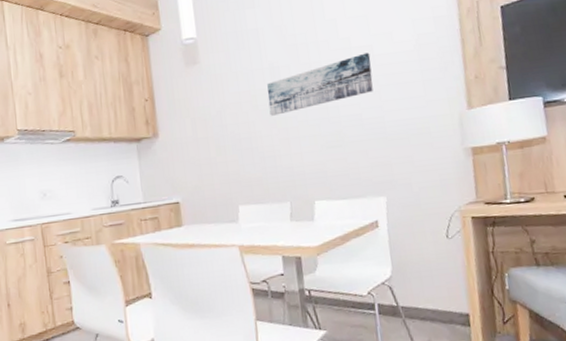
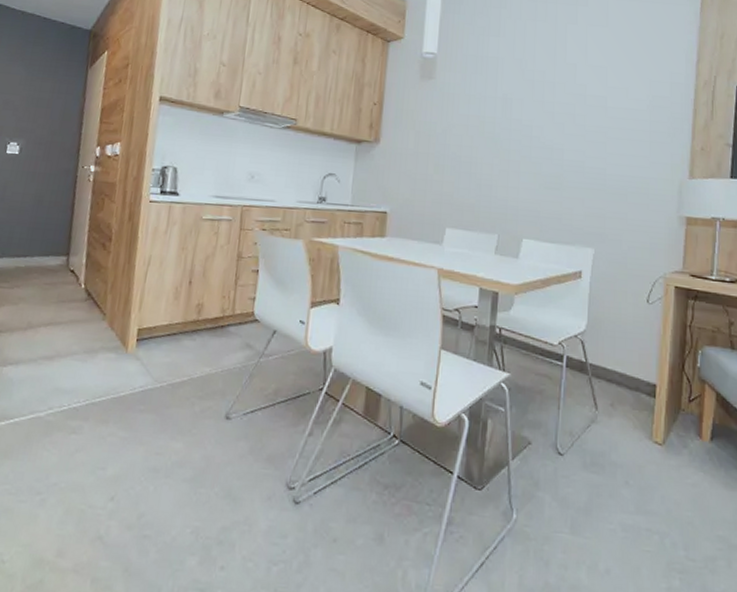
wall art: present [267,52,373,116] -> none [494,103,603,146]

